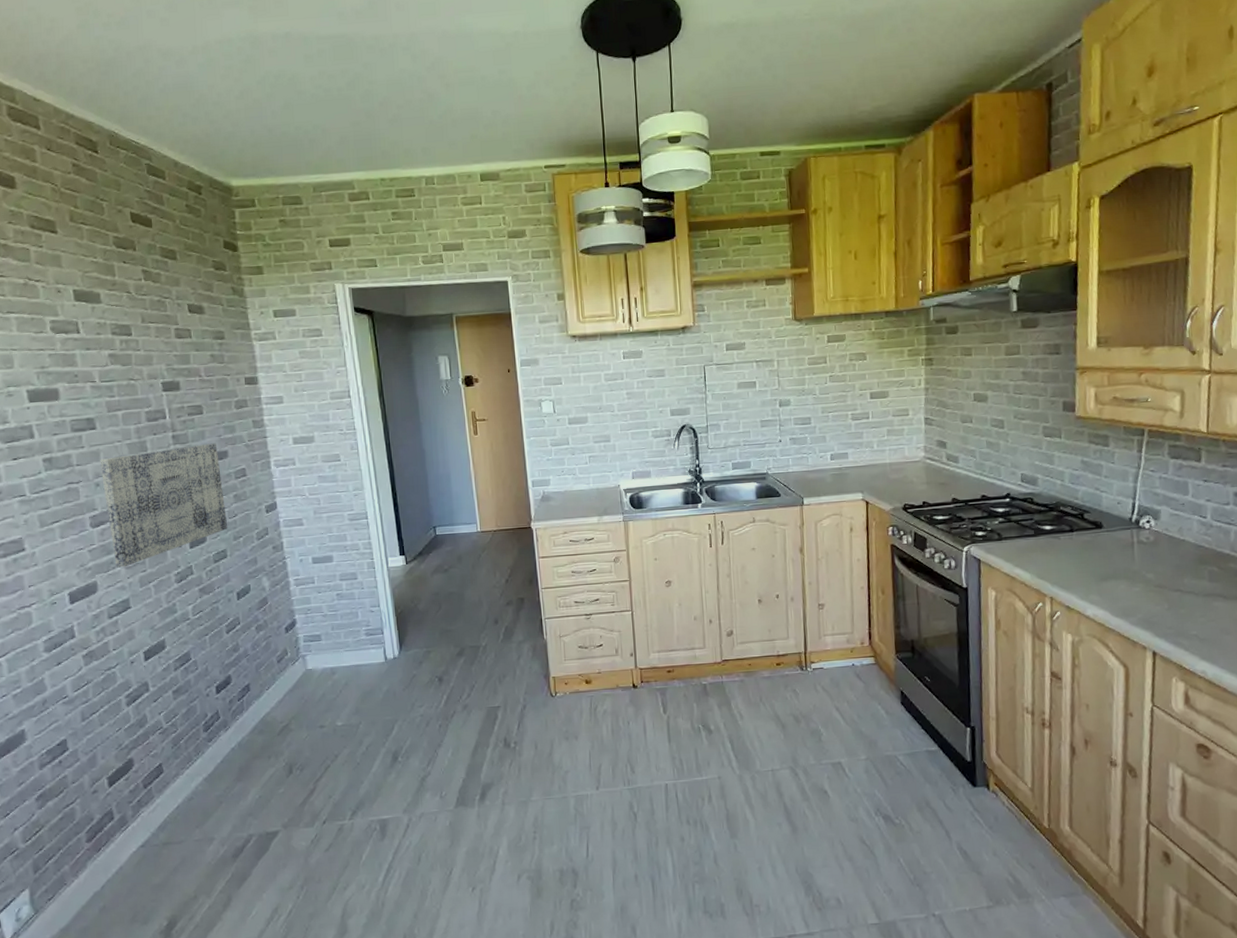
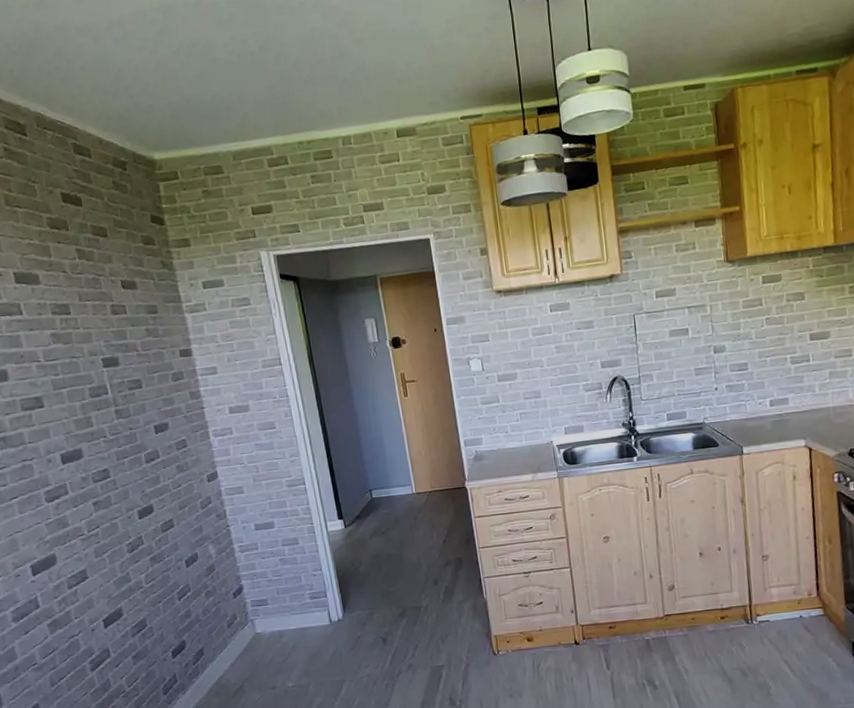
wall art: present [100,443,228,568] -> none [50,415,173,540]

